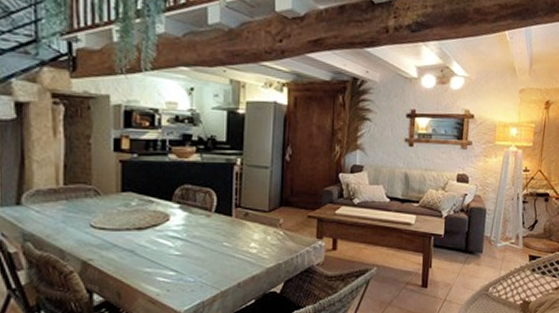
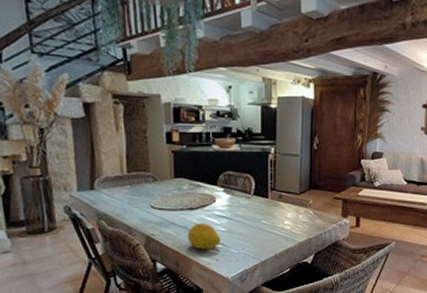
fruit: none [133,245,174,278] -> present [187,223,221,250]

